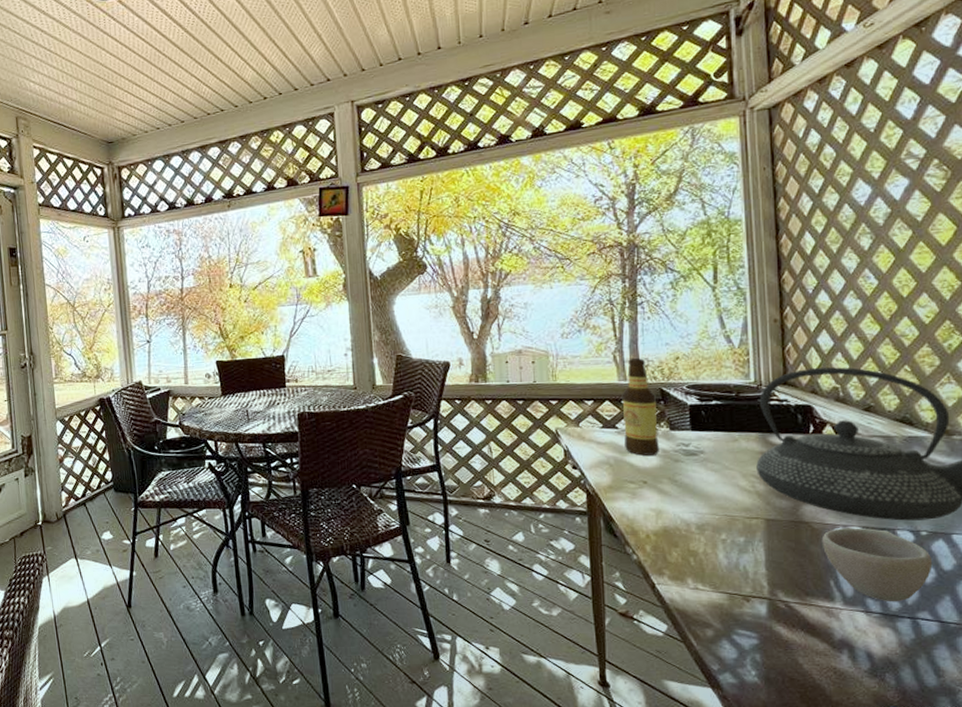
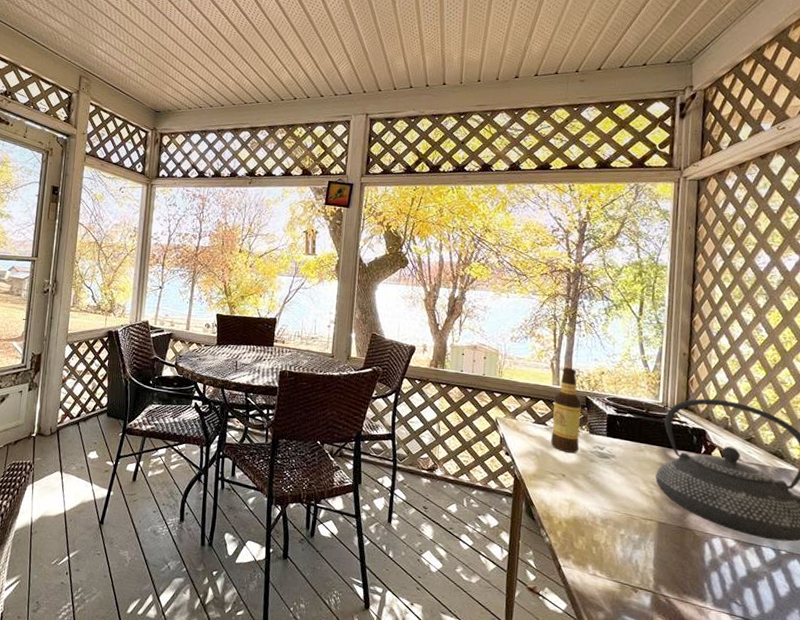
cup: present [821,528,933,602] -> none [701,538,788,610]

